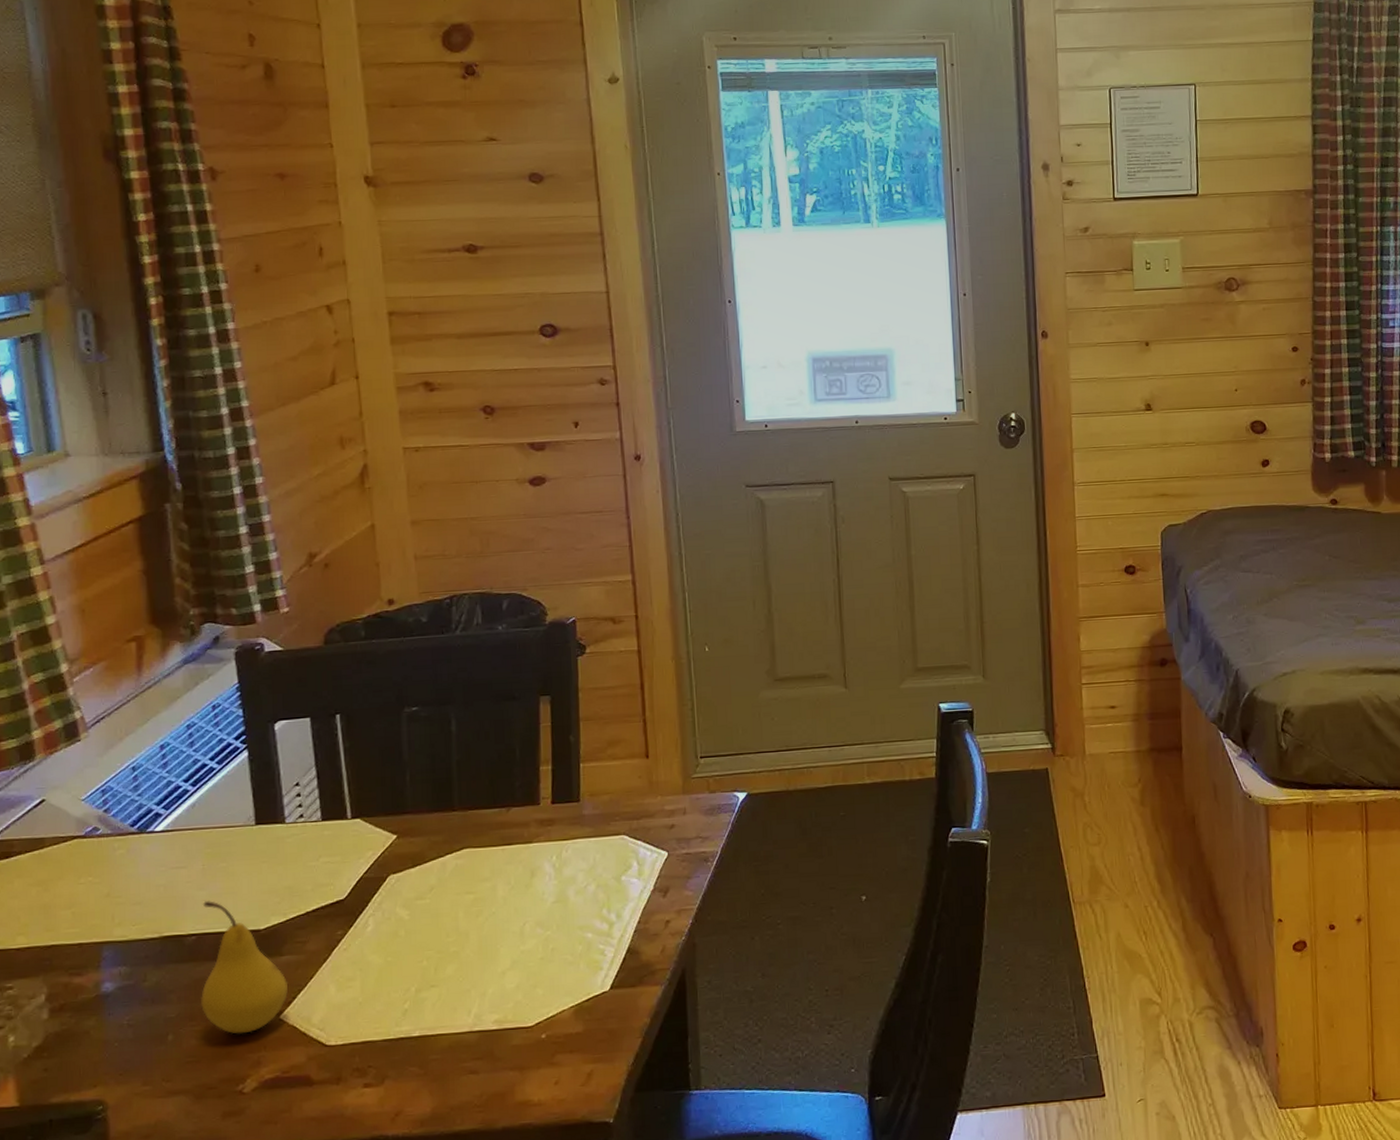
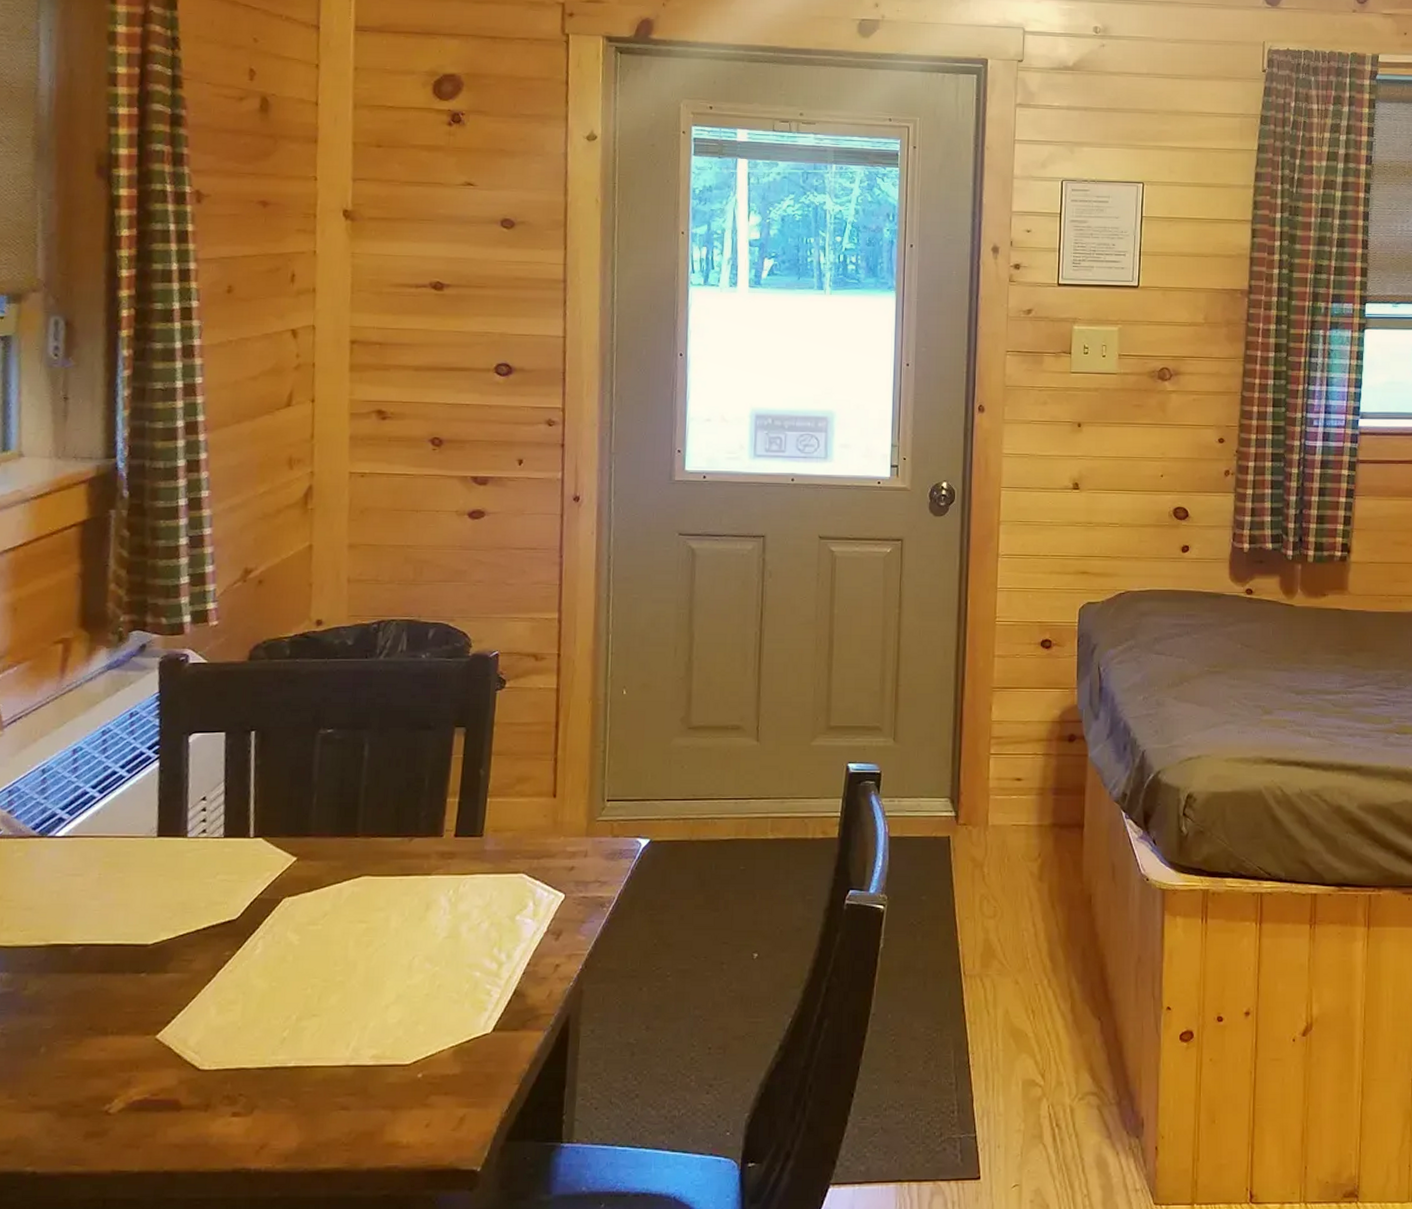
fruit: present [200,901,289,1034] -> none [77,911,170,1051]

